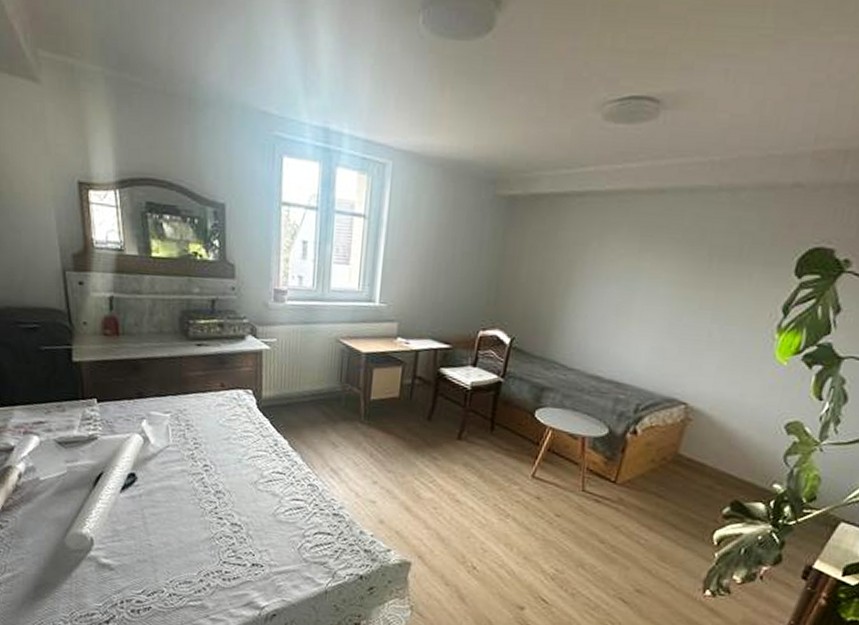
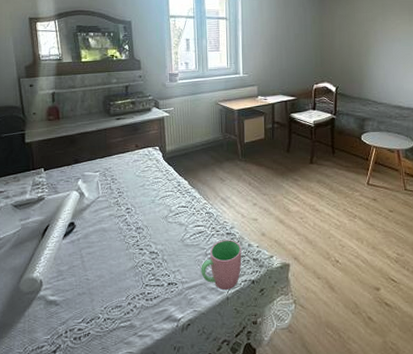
cup: none [295,521,351,582] -> present [201,240,242,290]

